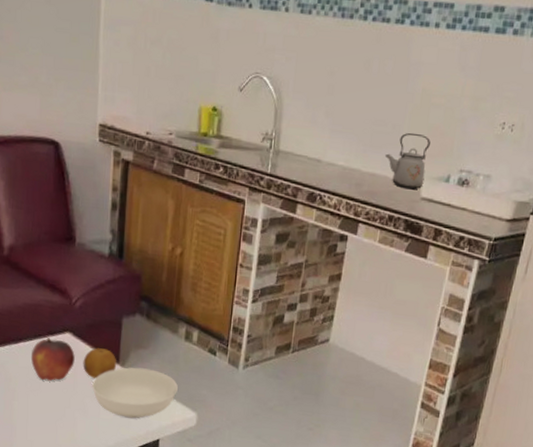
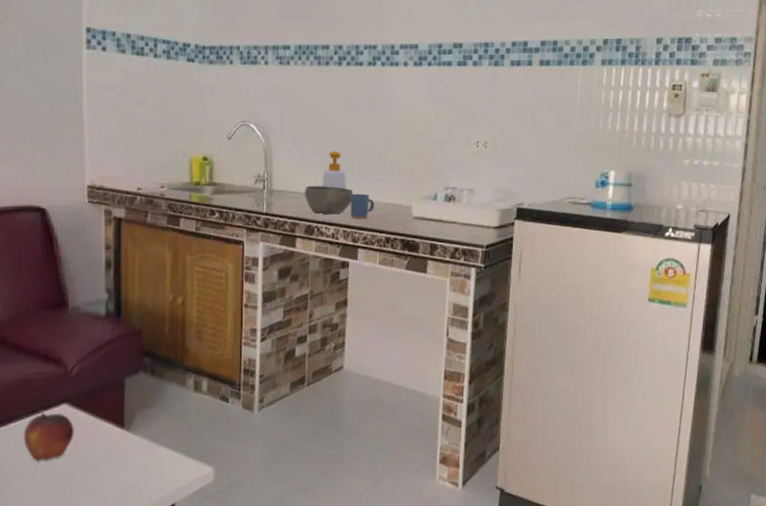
fruit: present [83,348,117,379] -> none [83,414,122,449]
bowl: present [92,367,179,419] -> none [95,428,192,486]
bowl: none [311,150,362,184] -> present [305,185,354,214]
soap bottle: none [330,116,357,159] -> present [322,151,346,190]
mug: none [355,164,382,193] -> present [350,193,374,219]
kettle: present [385,132,430,190] -> none [375,159,414,211]

